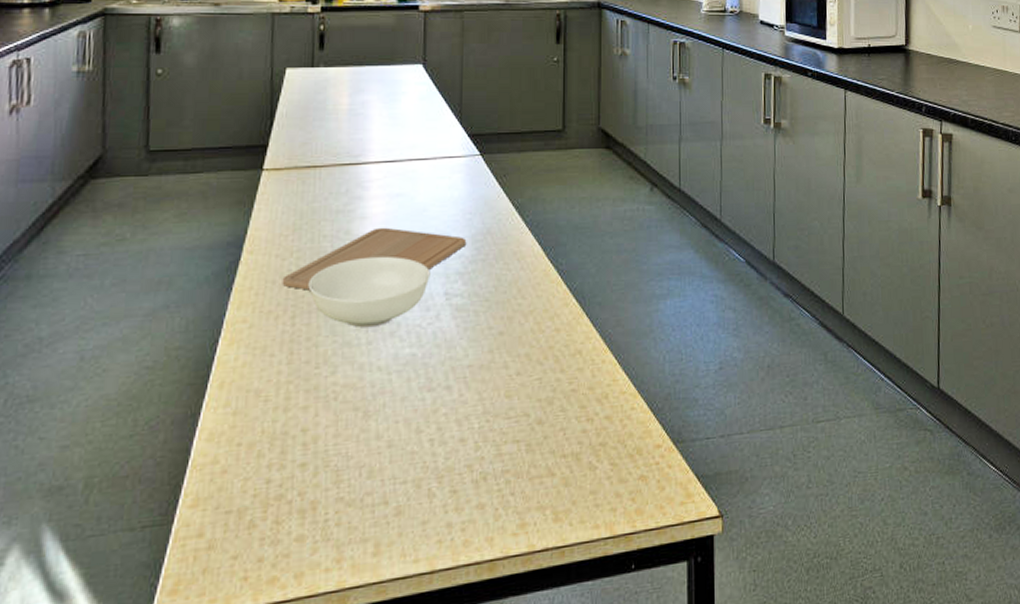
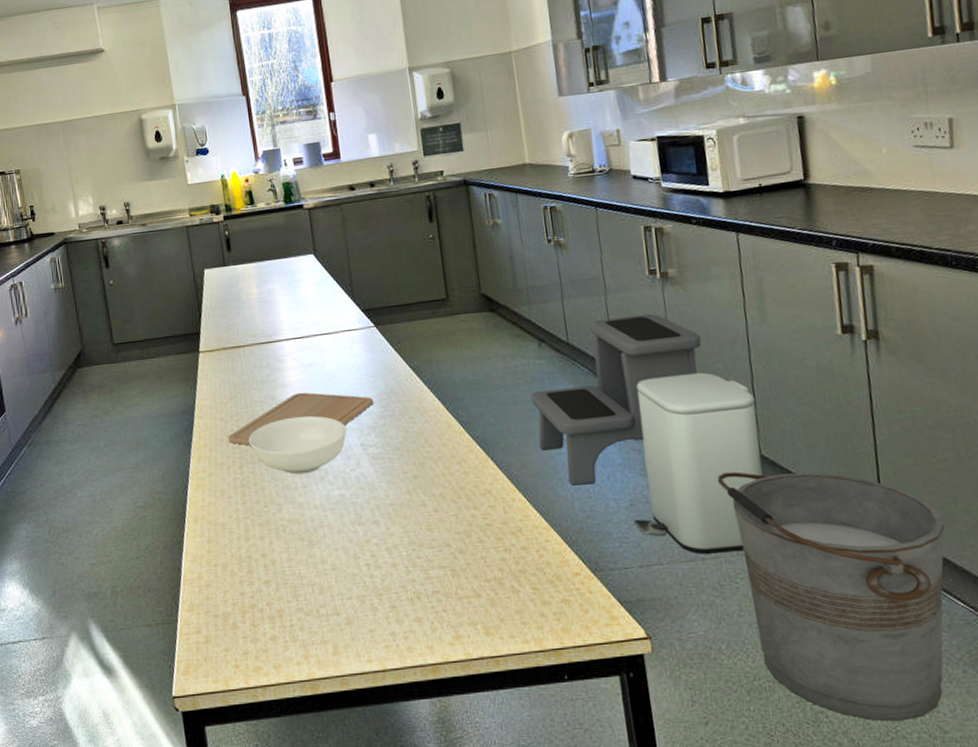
step stool: none [635,164,803,346] -> present [531,313,701,486]
pedal bin: none [721,229,844,422] -> present [634,373,763,554]
bucket: none [802,333,987,593] -> present [717,471,946,721]

